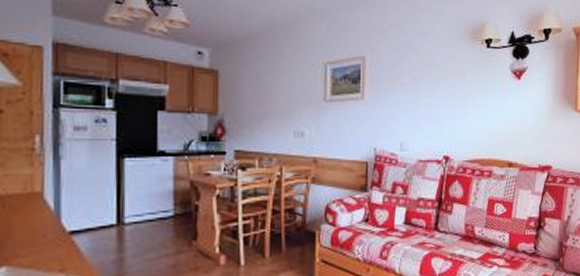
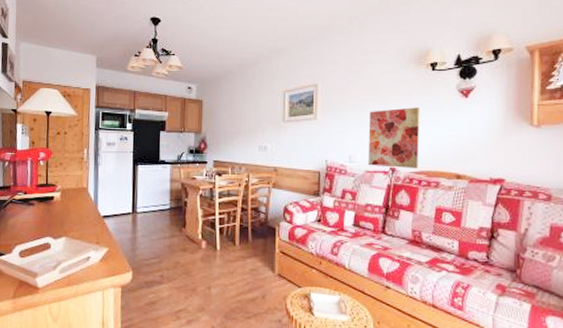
wall art: none [420,88,474,158] -> present [367,107,420,169]

